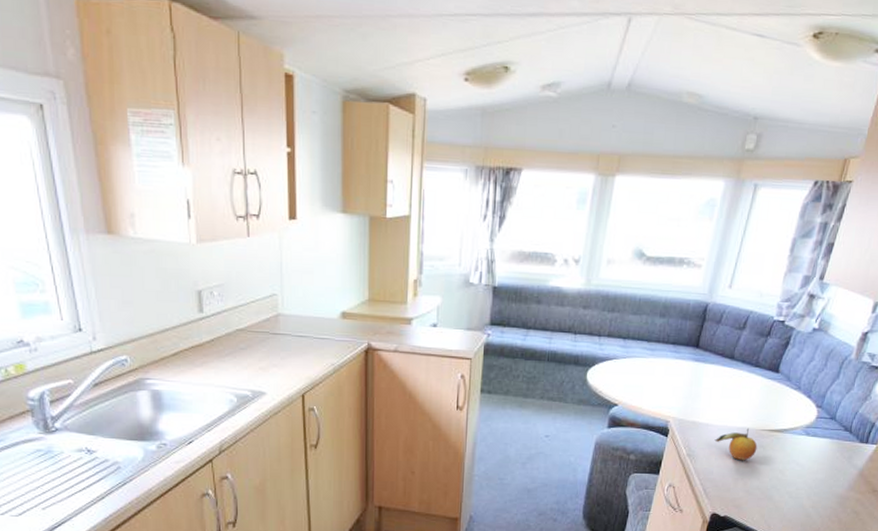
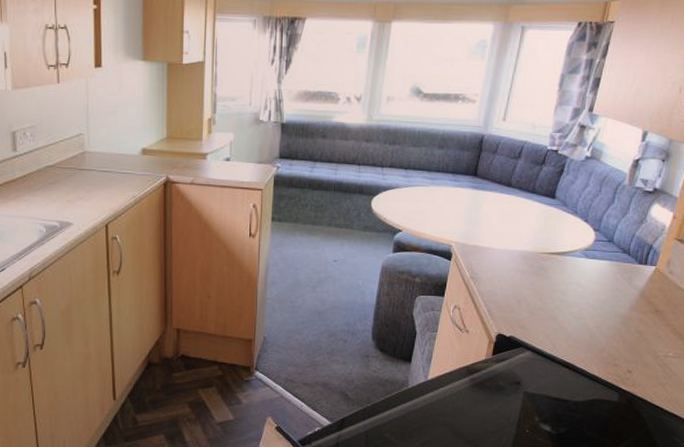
fruit: present [714,428,758,461] -> none [496,251,539,283]

